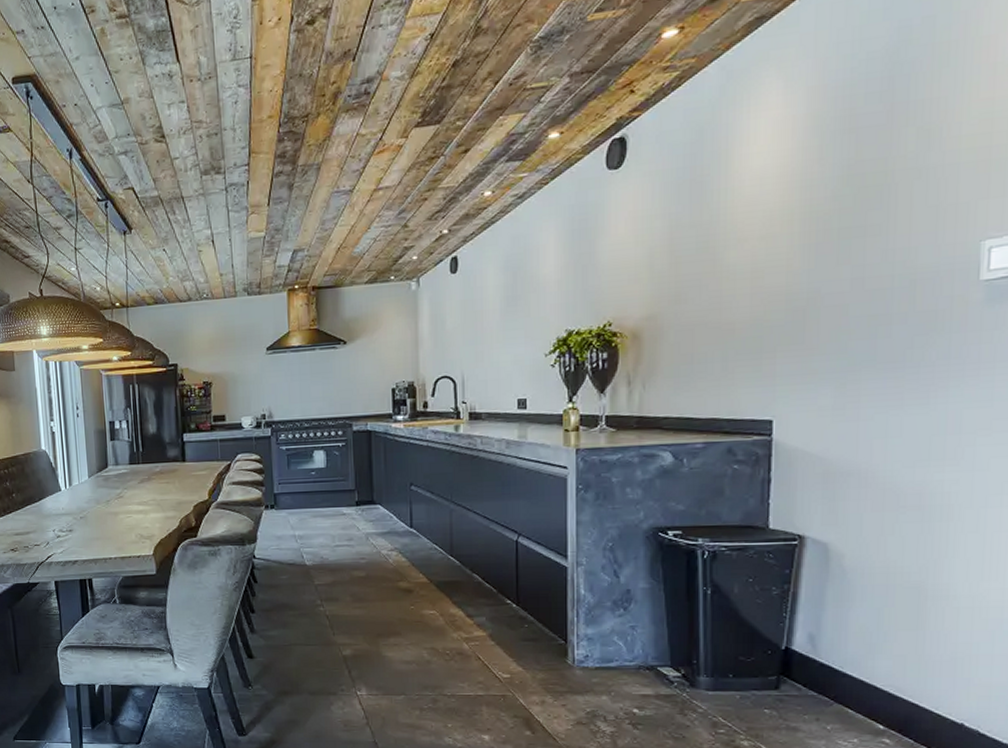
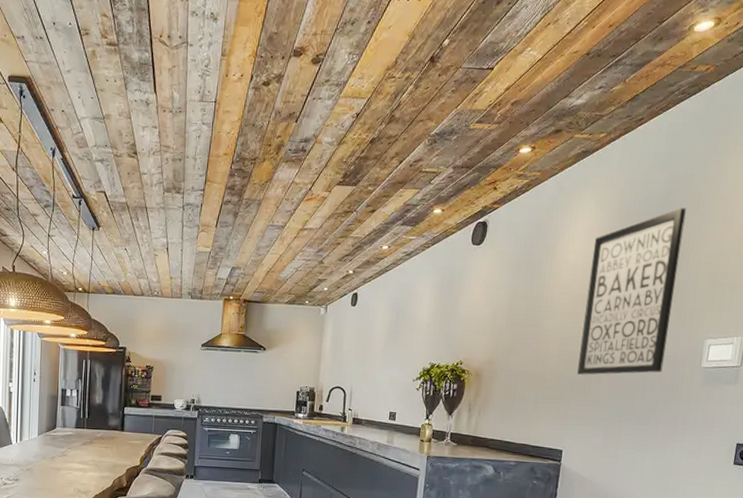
wall art: none [782,64,929,317] -> present [577,207,686,375]

